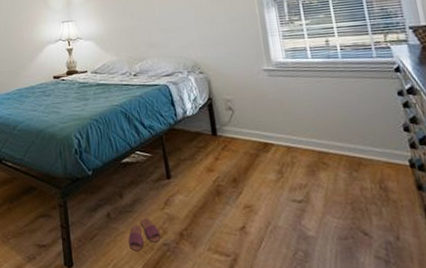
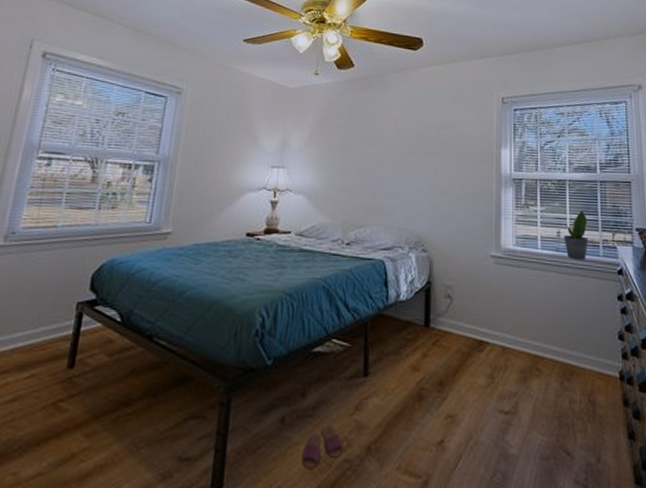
potted plant: none [332,17,360,64] -> present [563,209,589,260]

